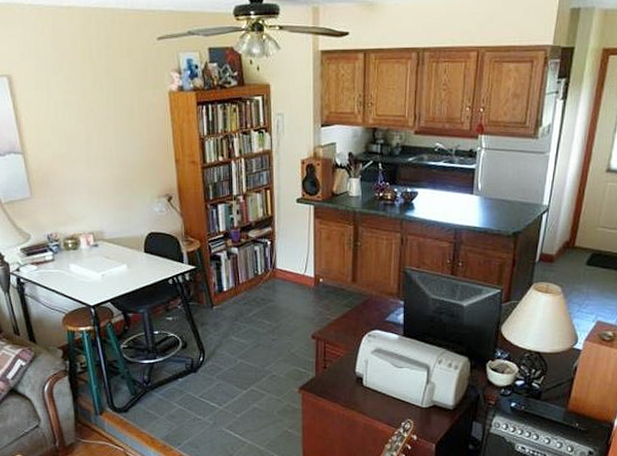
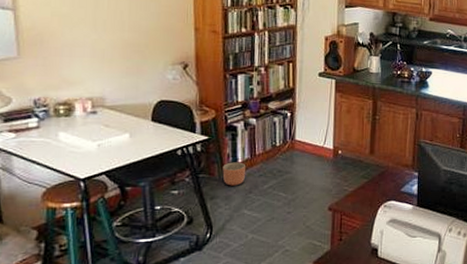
planter: none [210,291,231,313] -> present [222,162,245,186]

